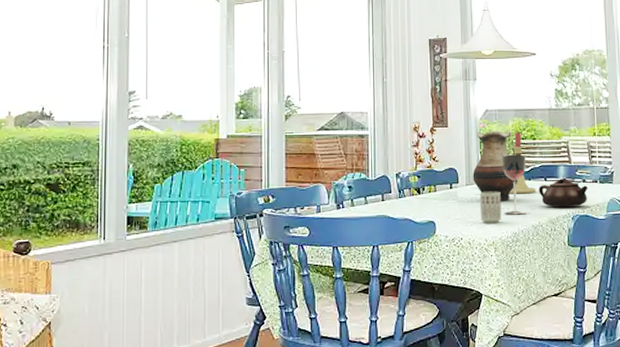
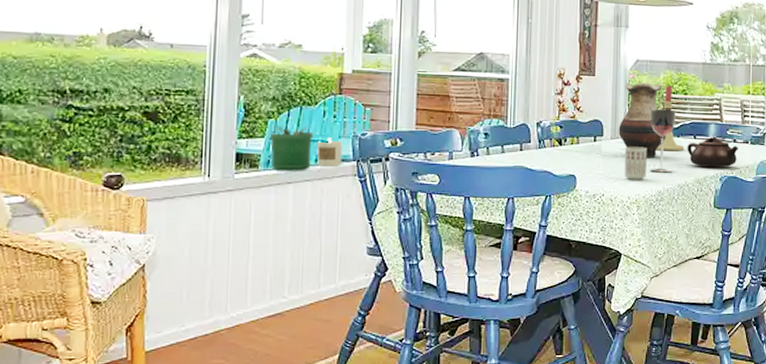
planter: none [154,188,199,232] -> present [268,124,318,173]
candle: none [198,198,221,226] -> present [316,137,343,168]

